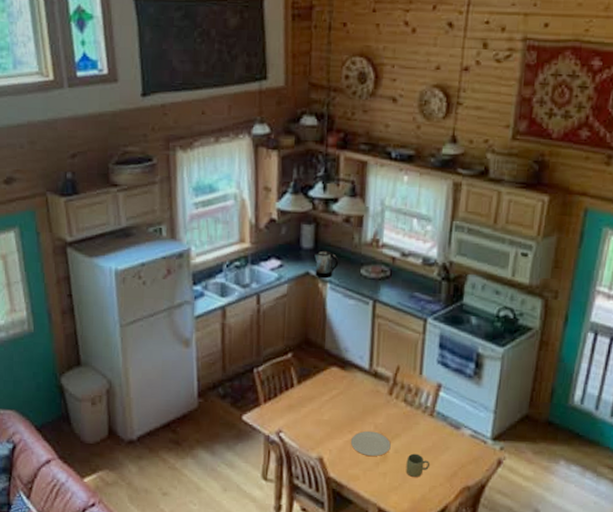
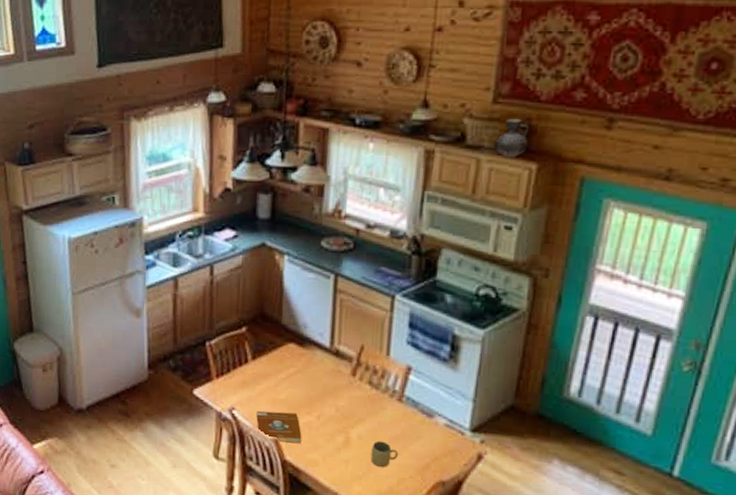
book: none [302,432,344,461] -> present [256,411,302,444]
kettle: present [314,250,339,279] -> none [271,221,298,250]
plate: present [351,431,391,457] -> none [310,413,354,442]
ceramic jug: none [513,154,543,190] -> present [494,118,530,158]

